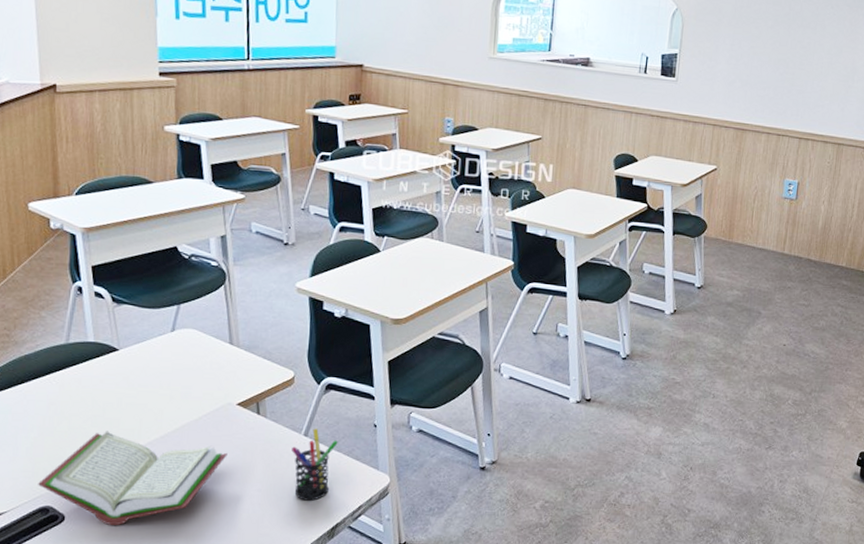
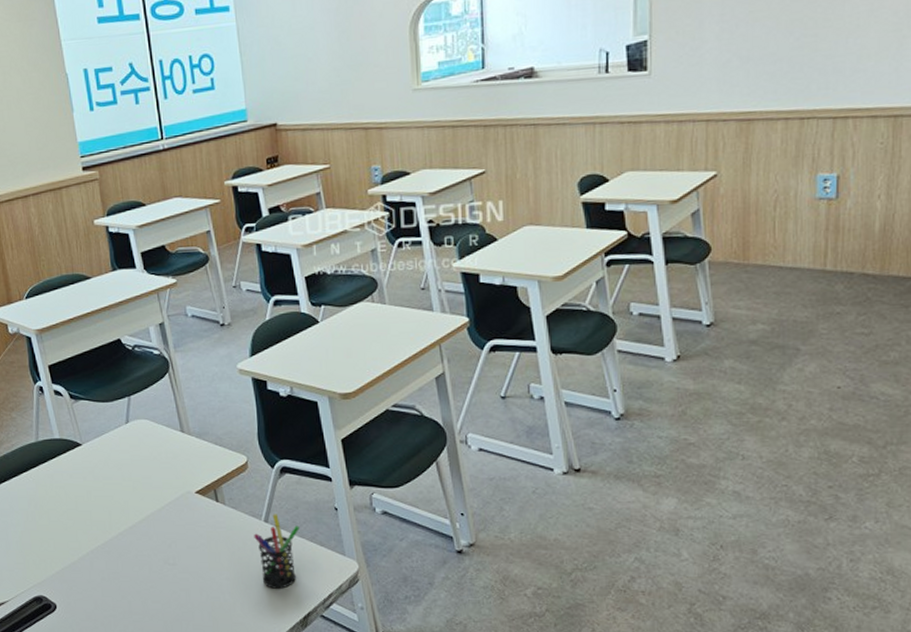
book: present [38,431,228,526] -> none [30,523,193,615]

